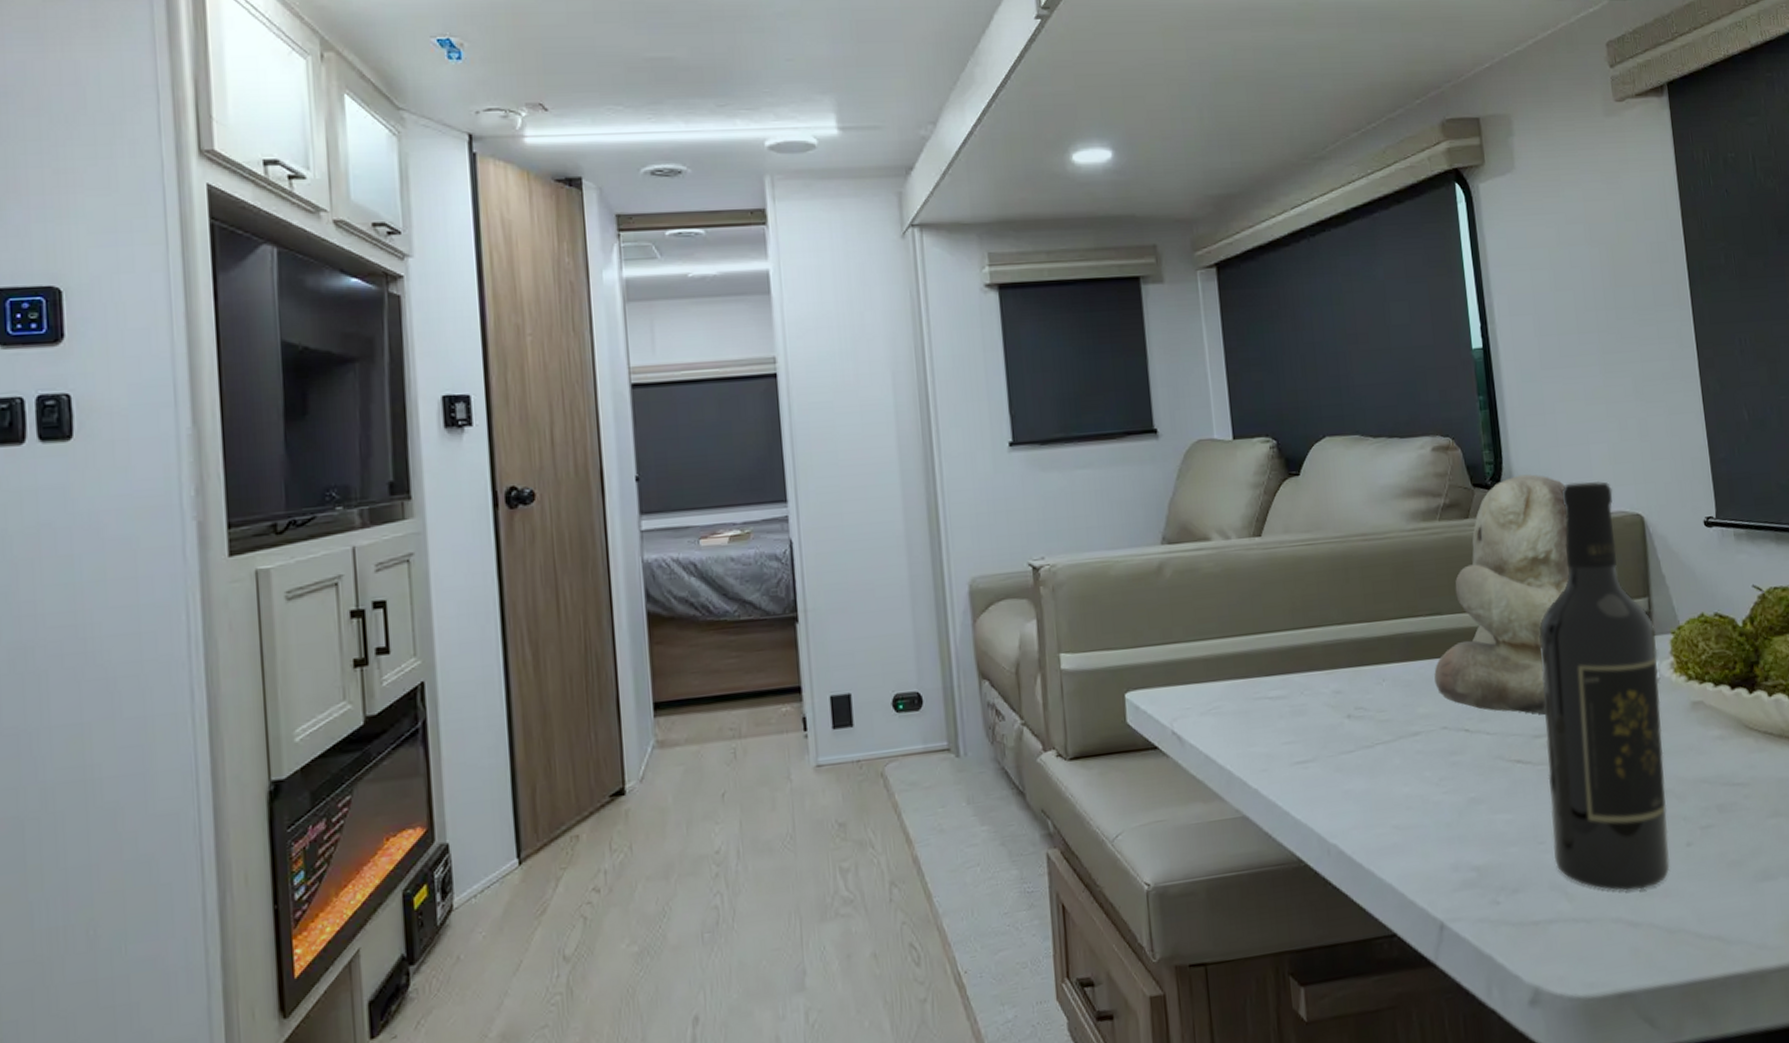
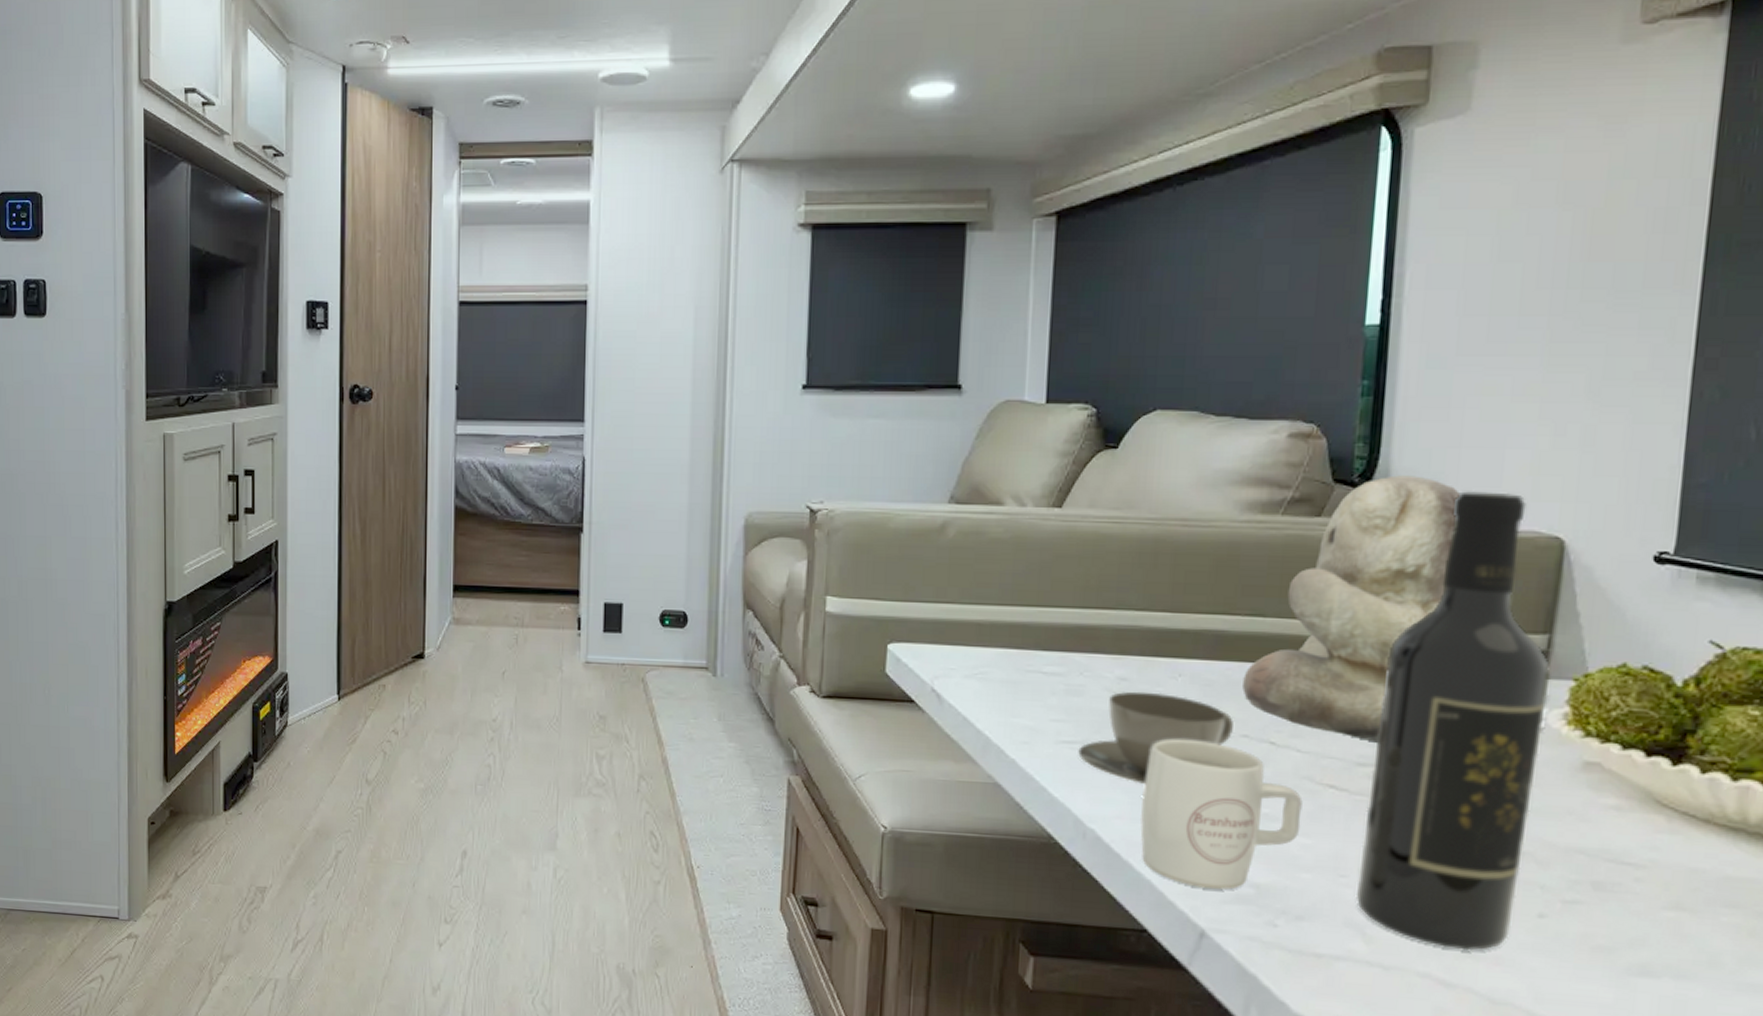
teacup: none [1311,699,1434,791] -> present [1078,691,1233,784]
mug: none [1370,738,1502,882] -> present [1140,738,1303,890]

